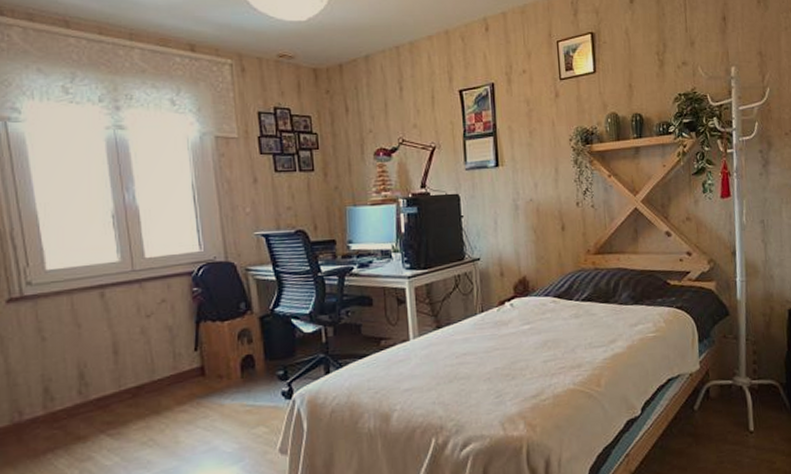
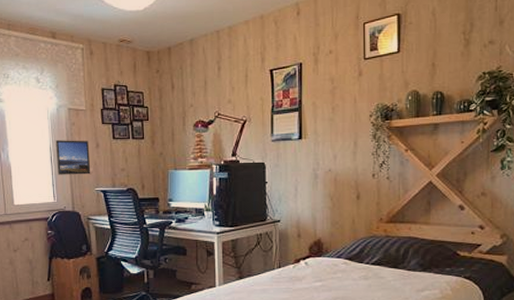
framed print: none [199,174,248,218] -> present [55,140,91,175]

